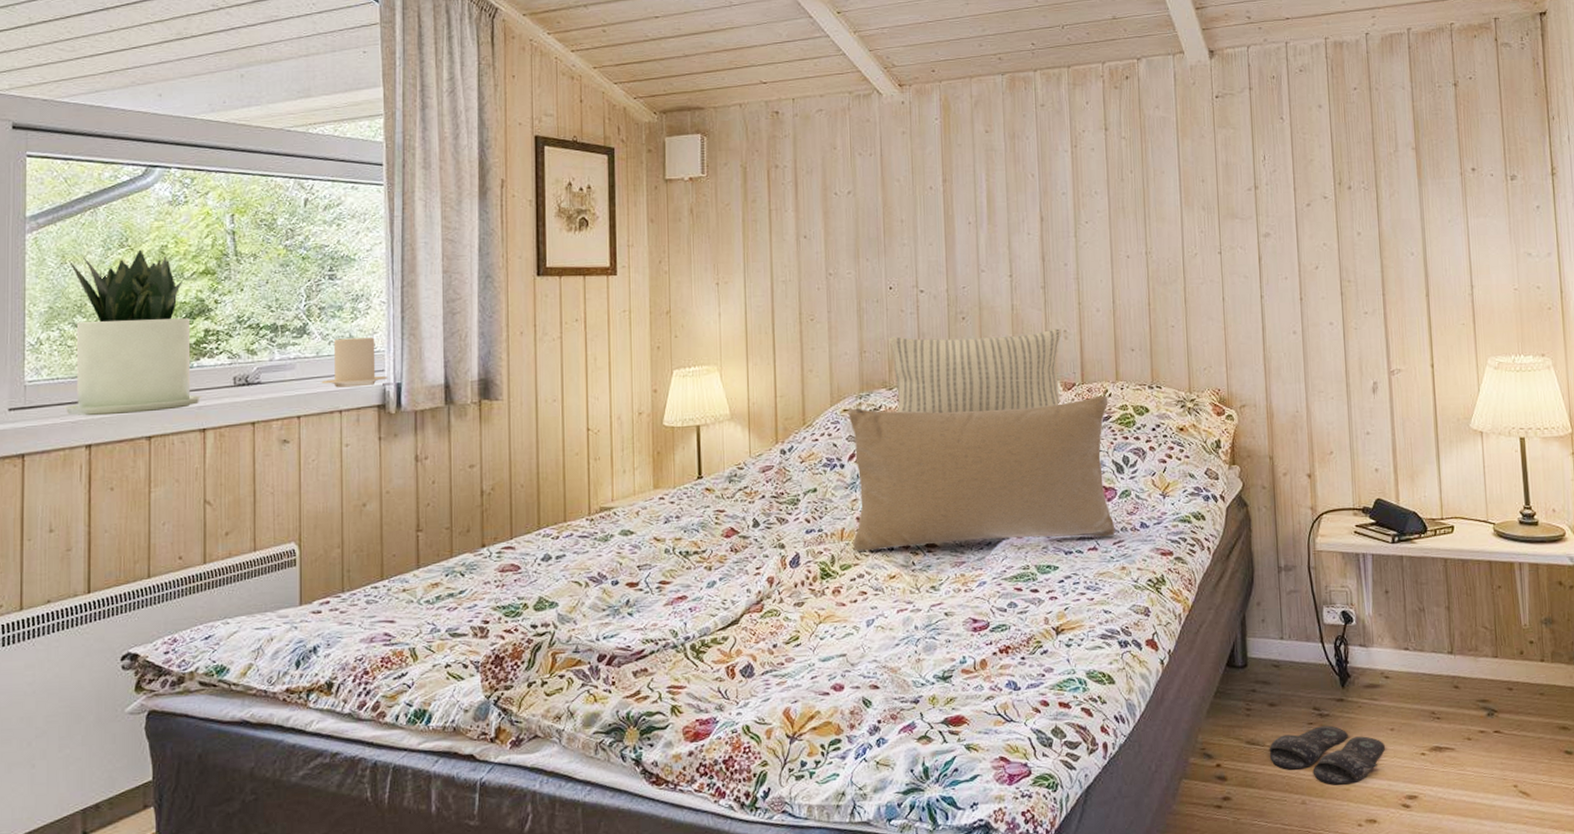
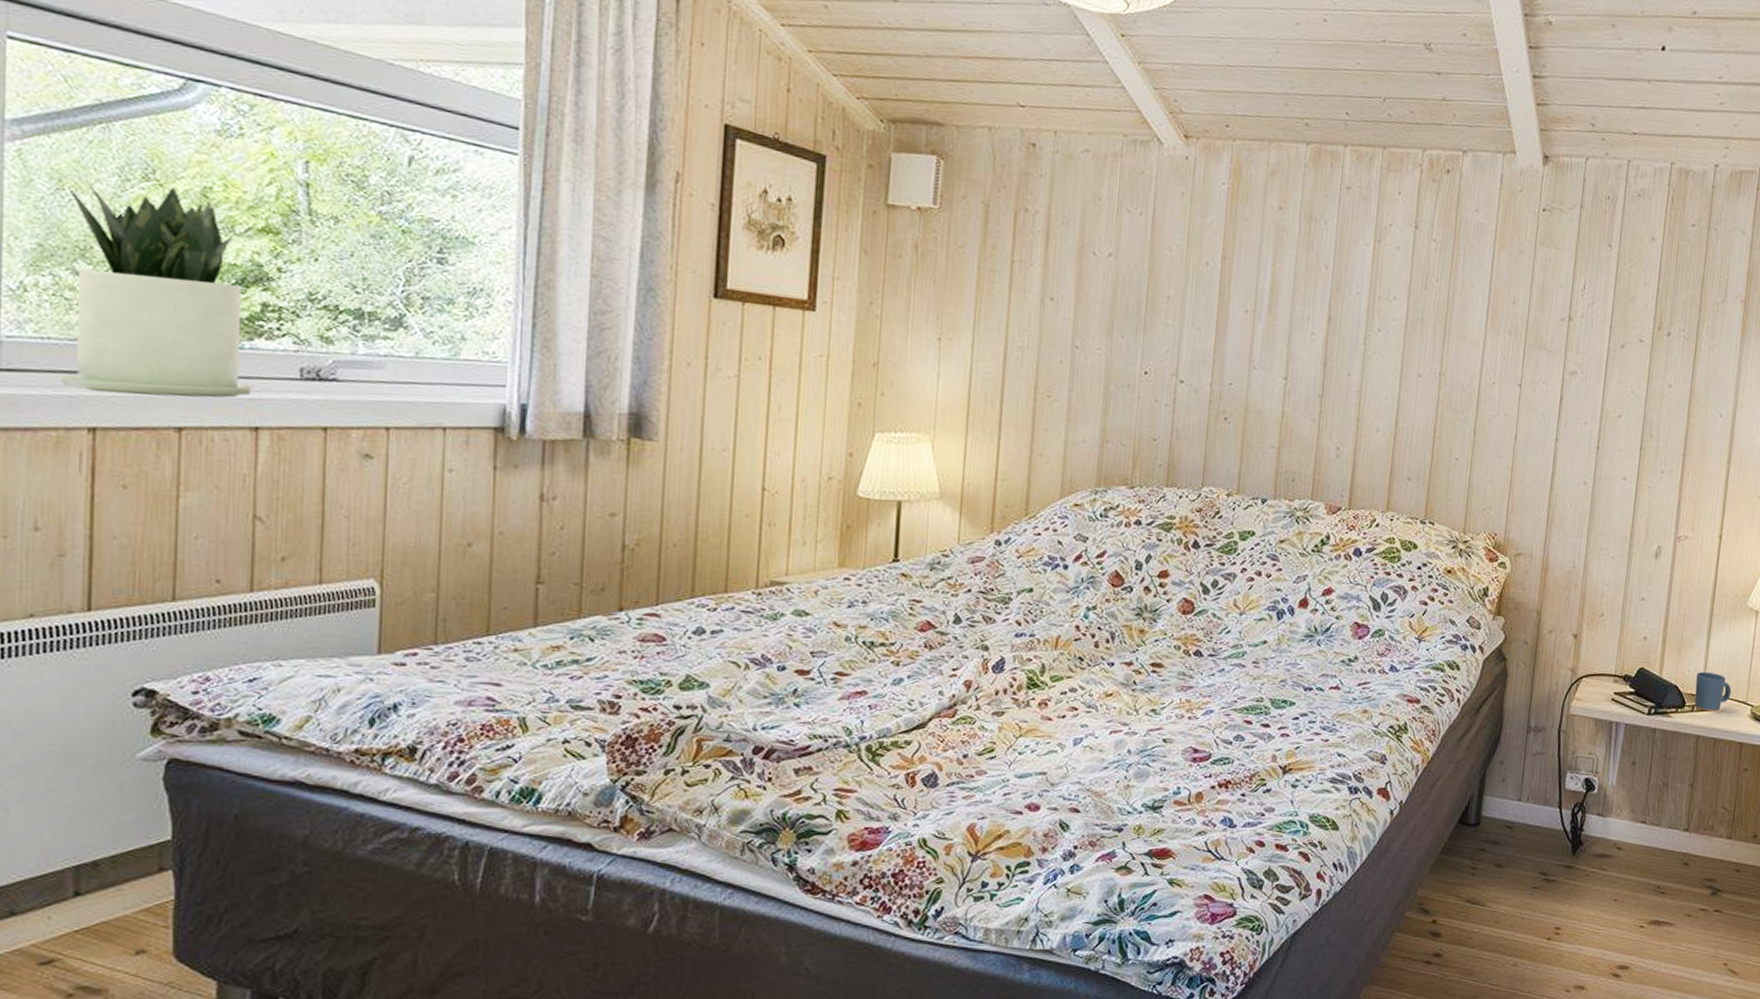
candle: present [321,337,388,388] -> none [420,338,510,403]
pillow: present [849,395,1116,551] -> none [1068,503,1375,676]
pillow: present [889,328,1063,414] -> none [1135,428,1335,530]
slippers: present [1269,725,1385,785] -> none [1488,891,1605,950]
mug: none [1432,495,1471,534] -> present [1694,671,1732,712]

